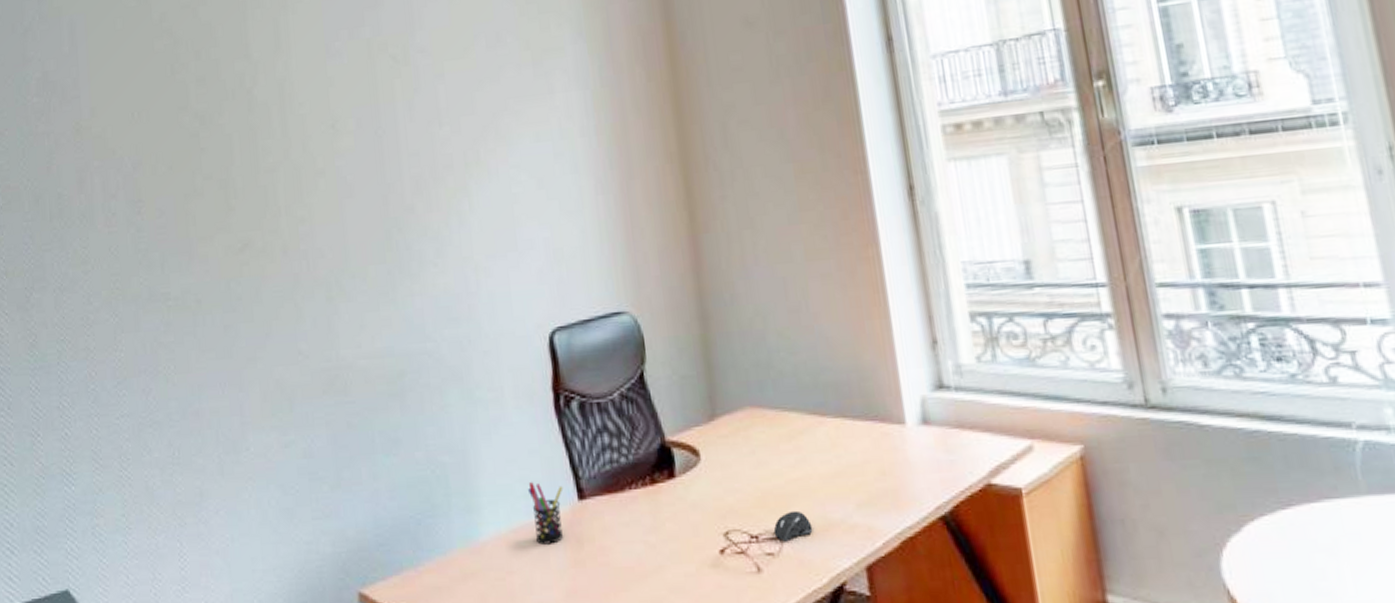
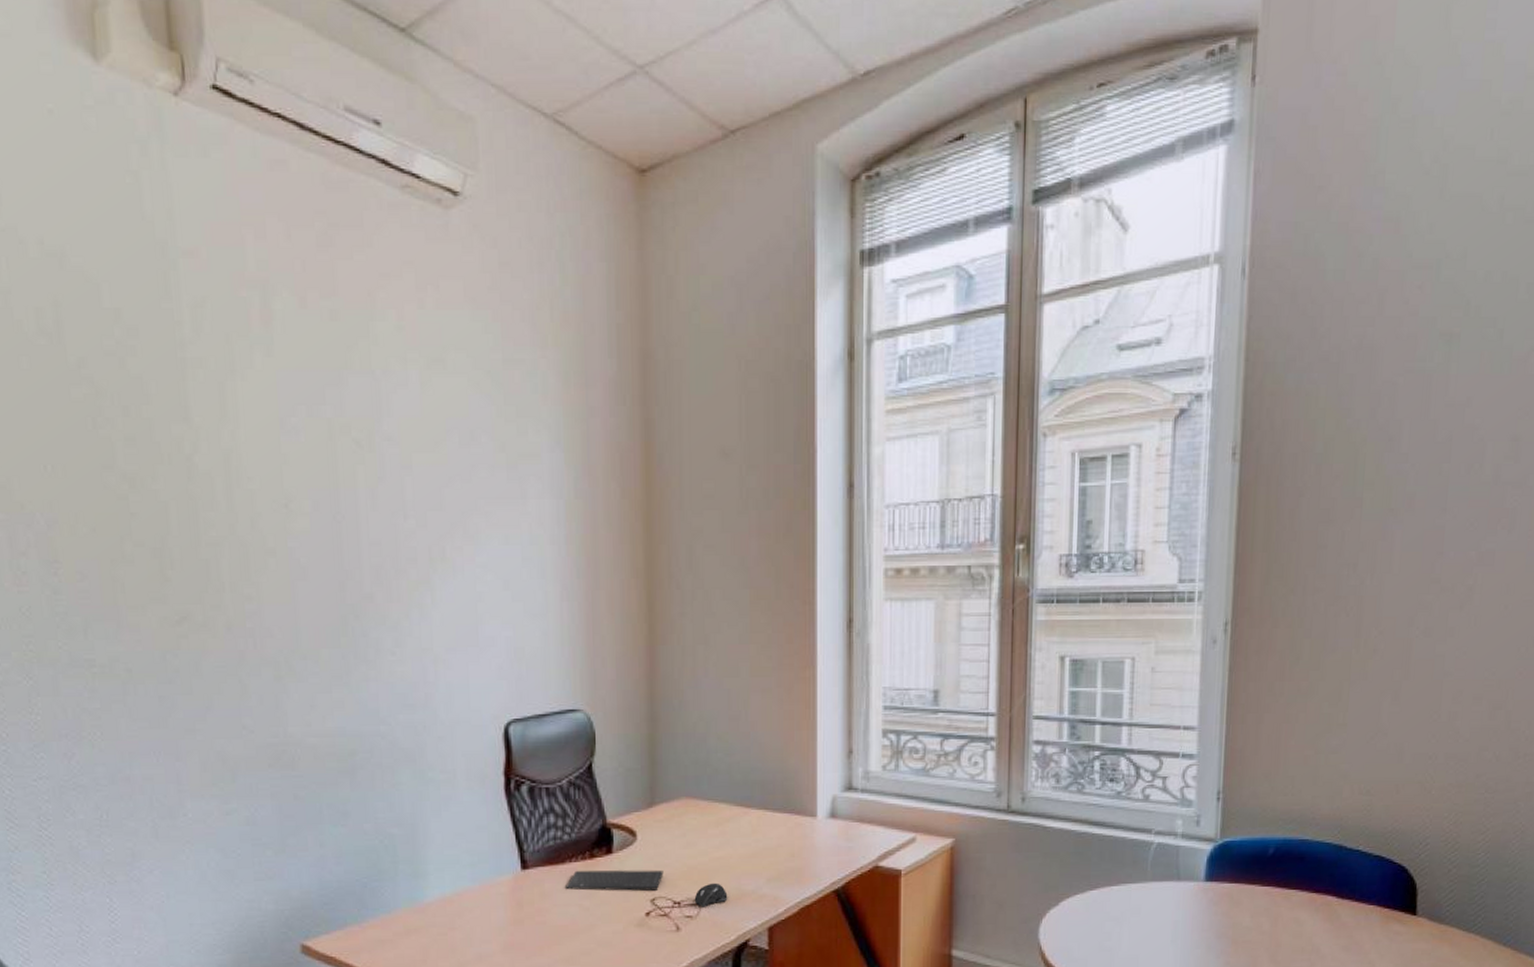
pen holder: present [527,482,564,545] -> none [473,854,508,906]
keyboard: none [627,496,735,523] -> present [566,870,664,891]

